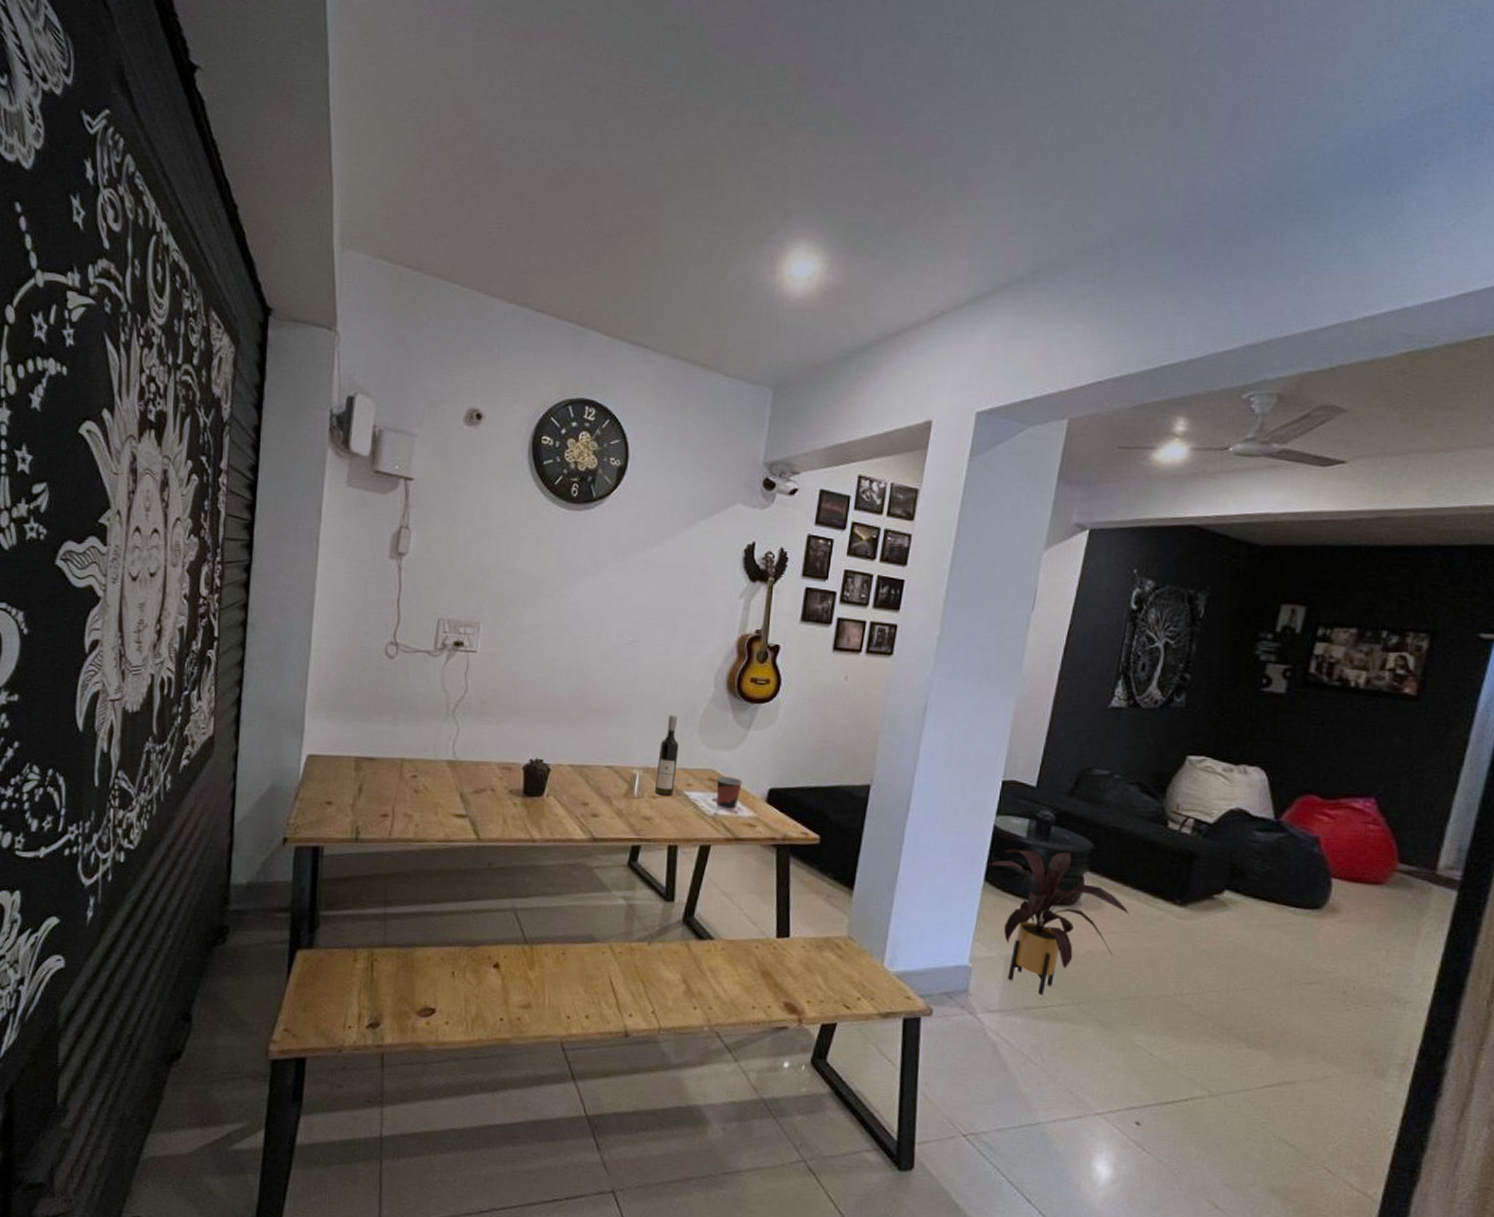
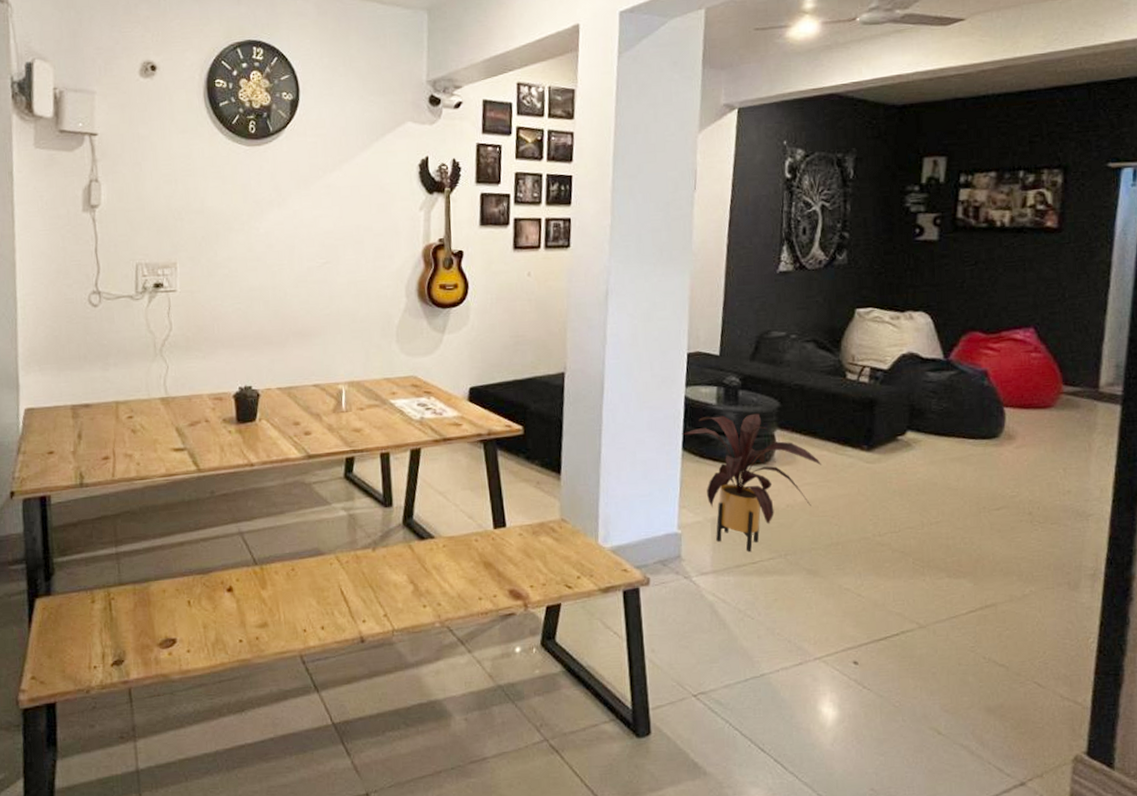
bottle: present [654,715,679,796] -> none [361,328,380,407]
cup: present [716,776,742,811] -> none [419,380,444,414]

